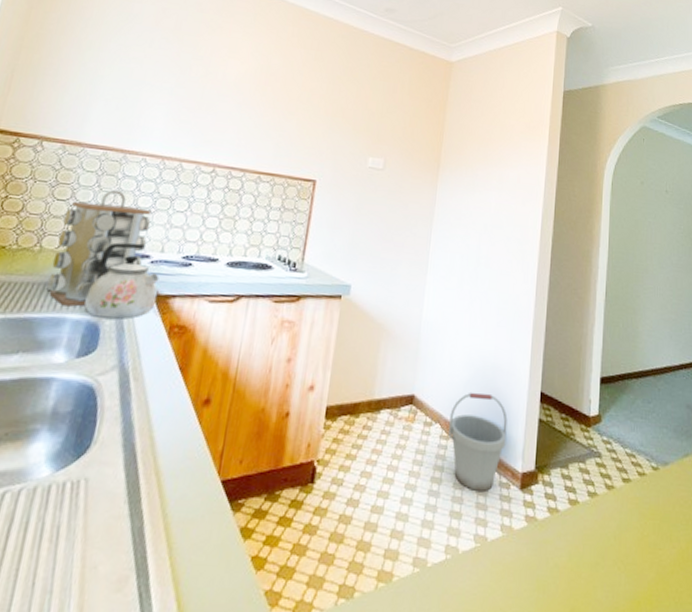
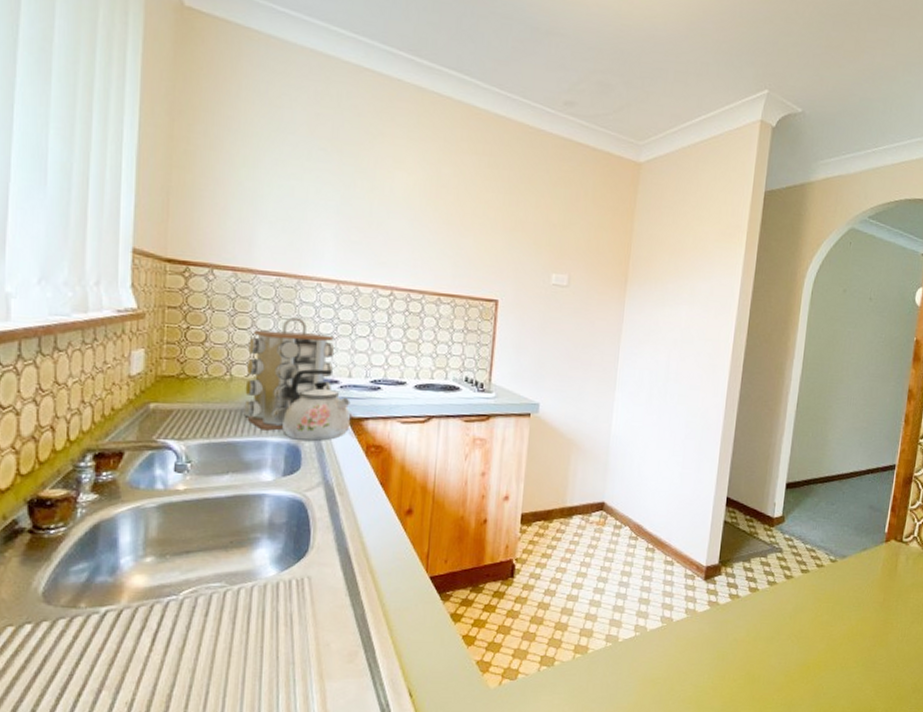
bucket: present [448,392,508,493] -> none [637,498,694,583]

